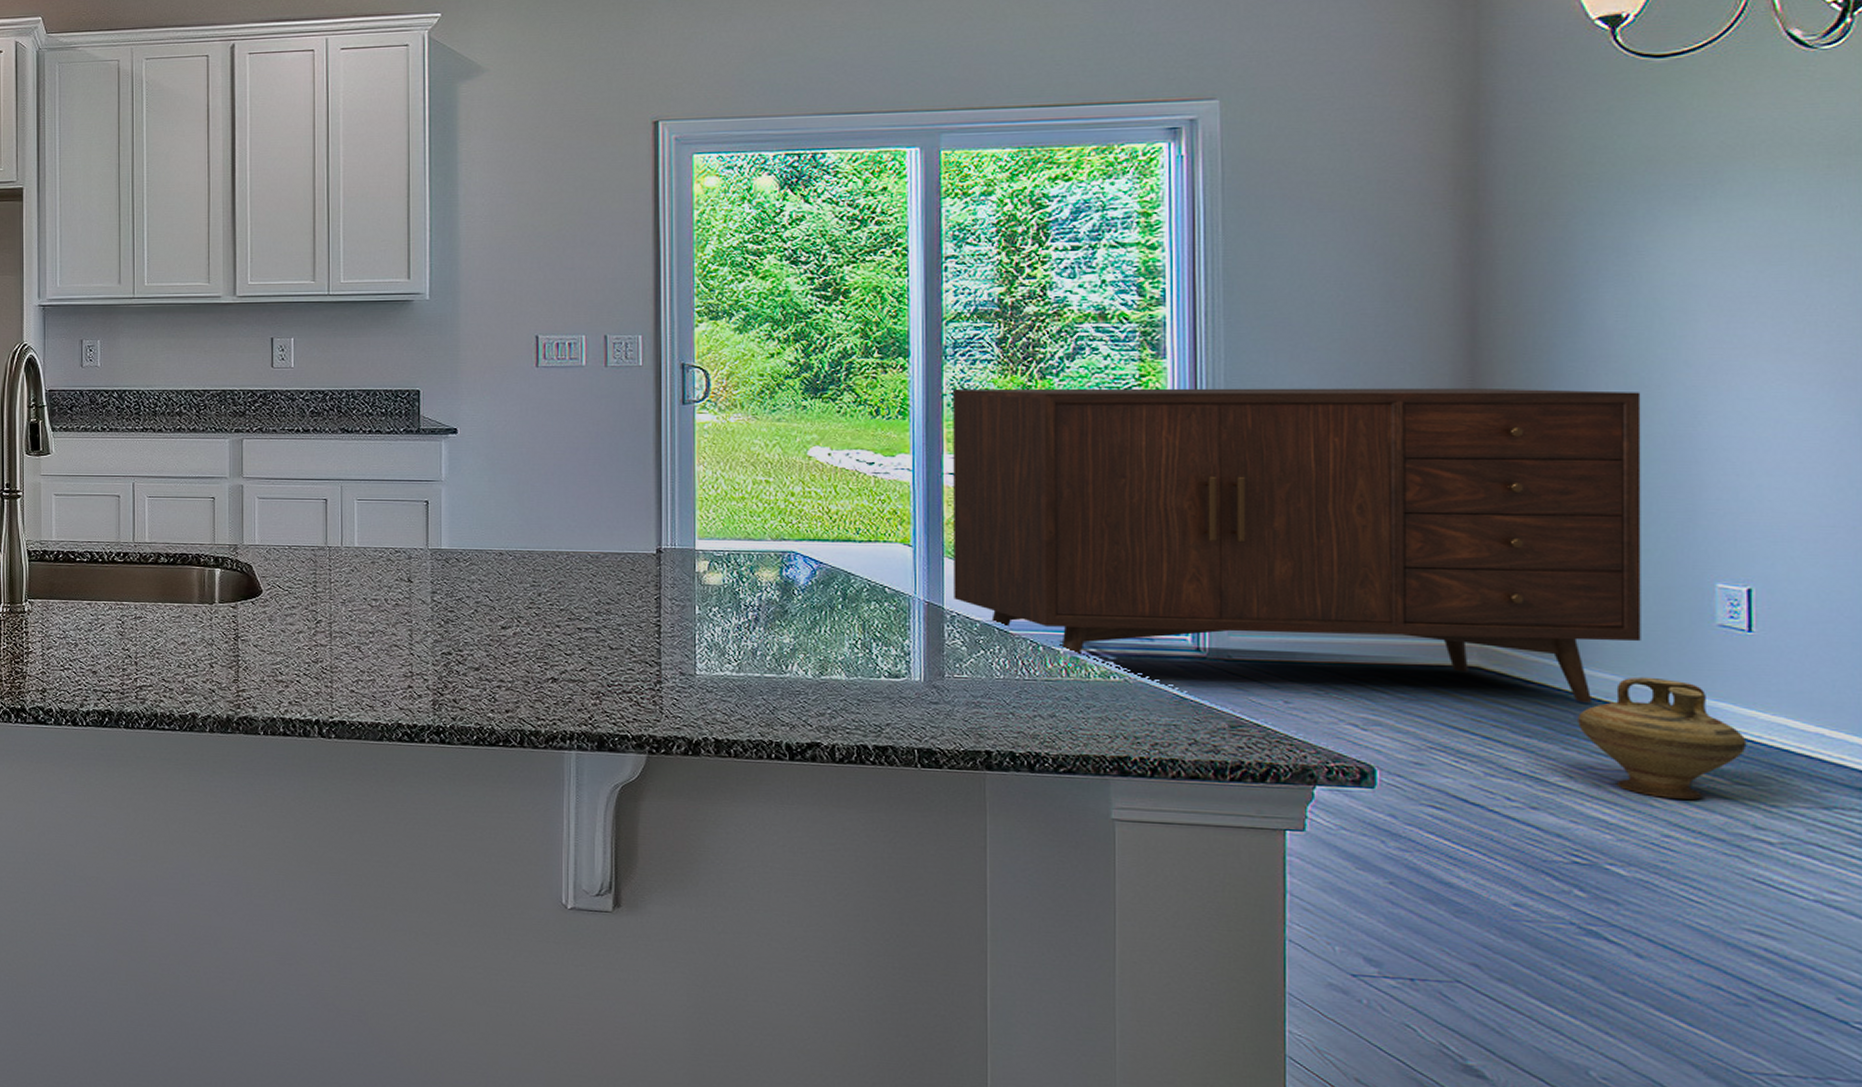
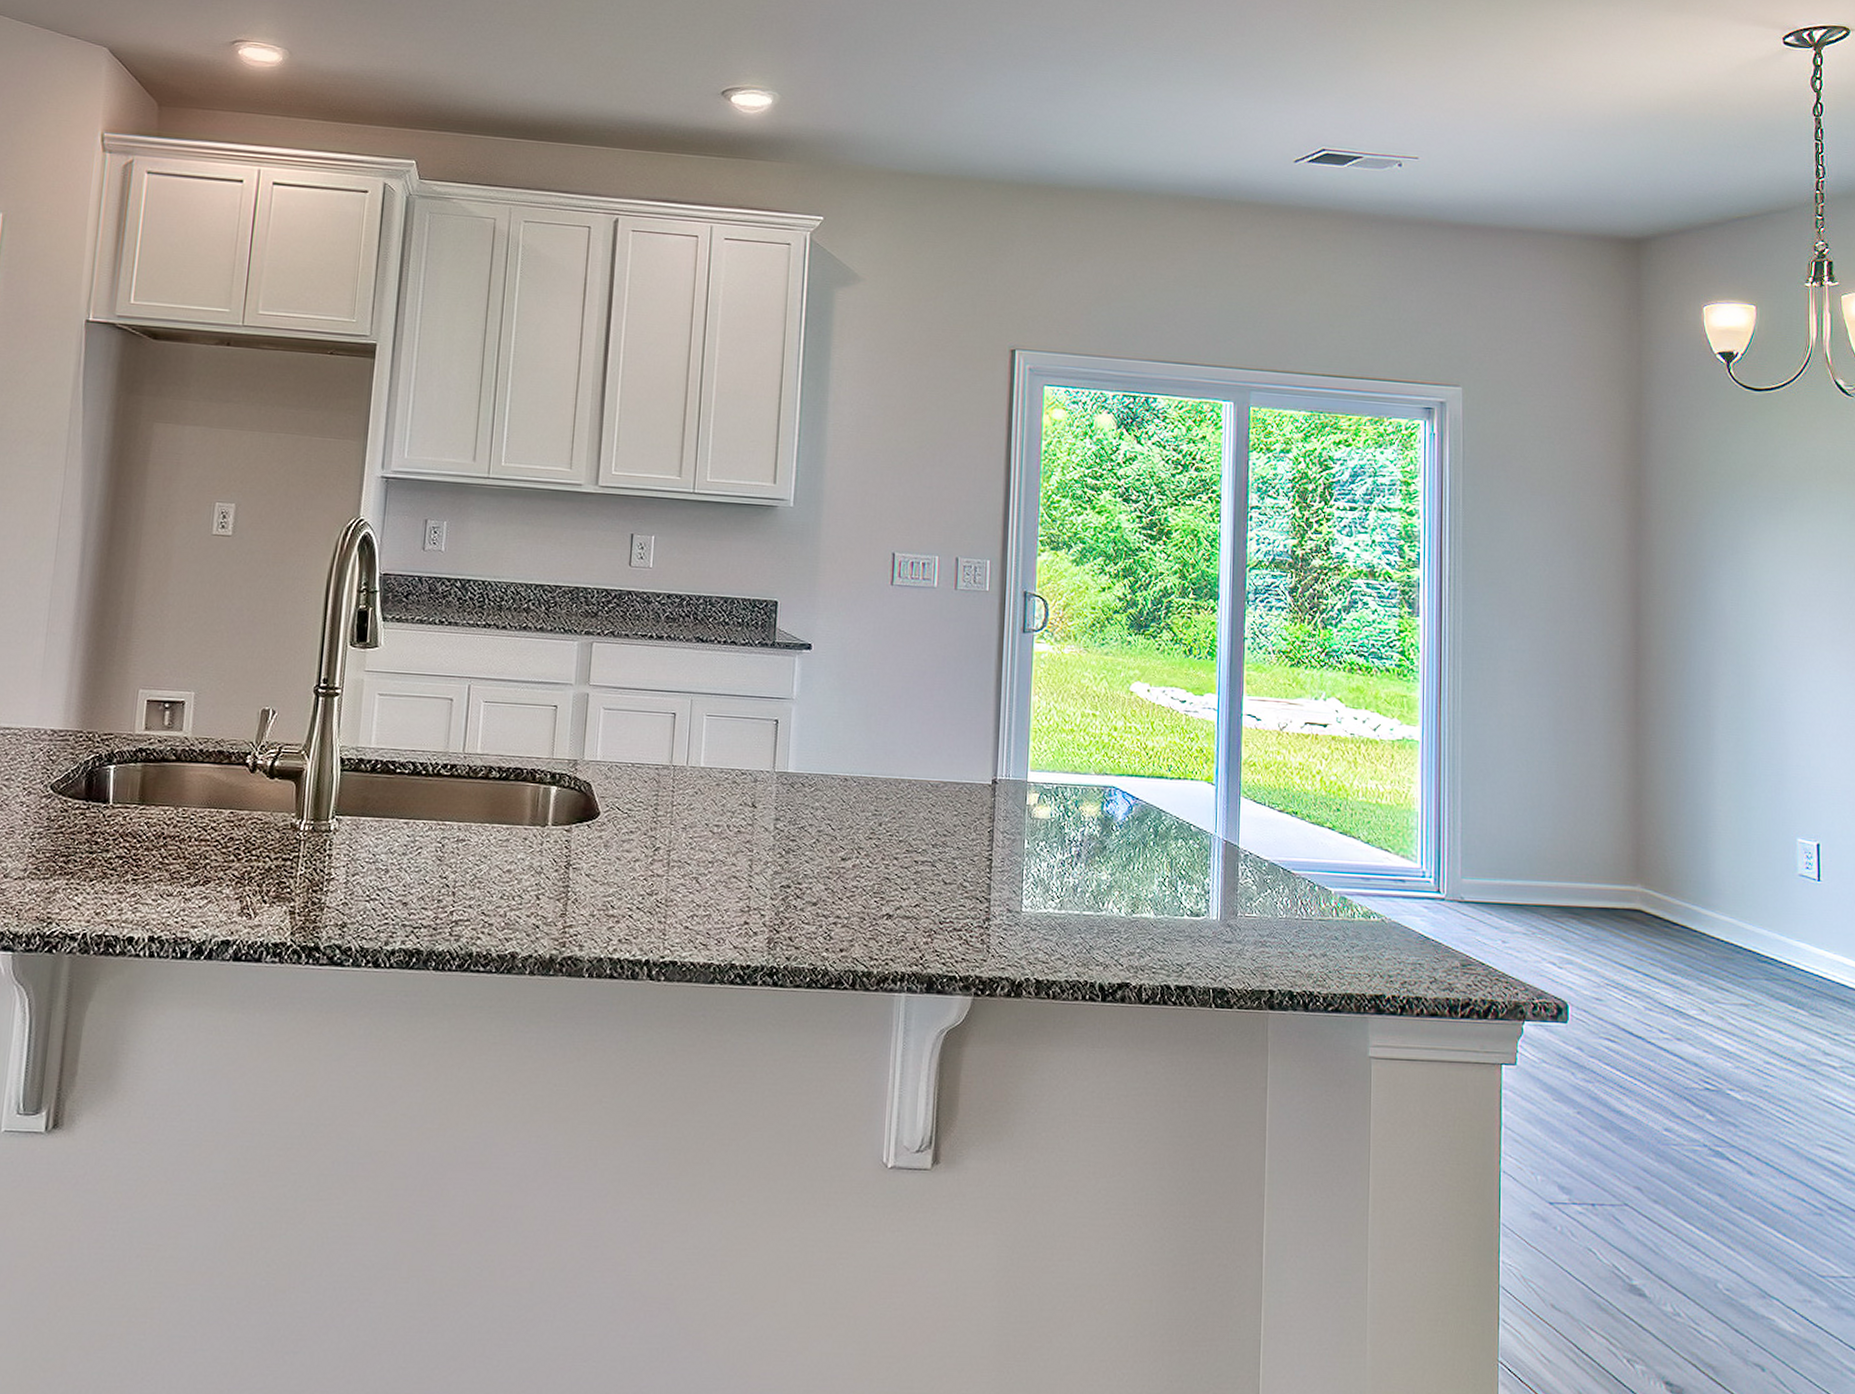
cabinet: present [953,387,1641,703] -> none [1247,633,1749,943]
ceramic jug: present [1578,676,1747,800] -> none [1708,919,1818,1029]

